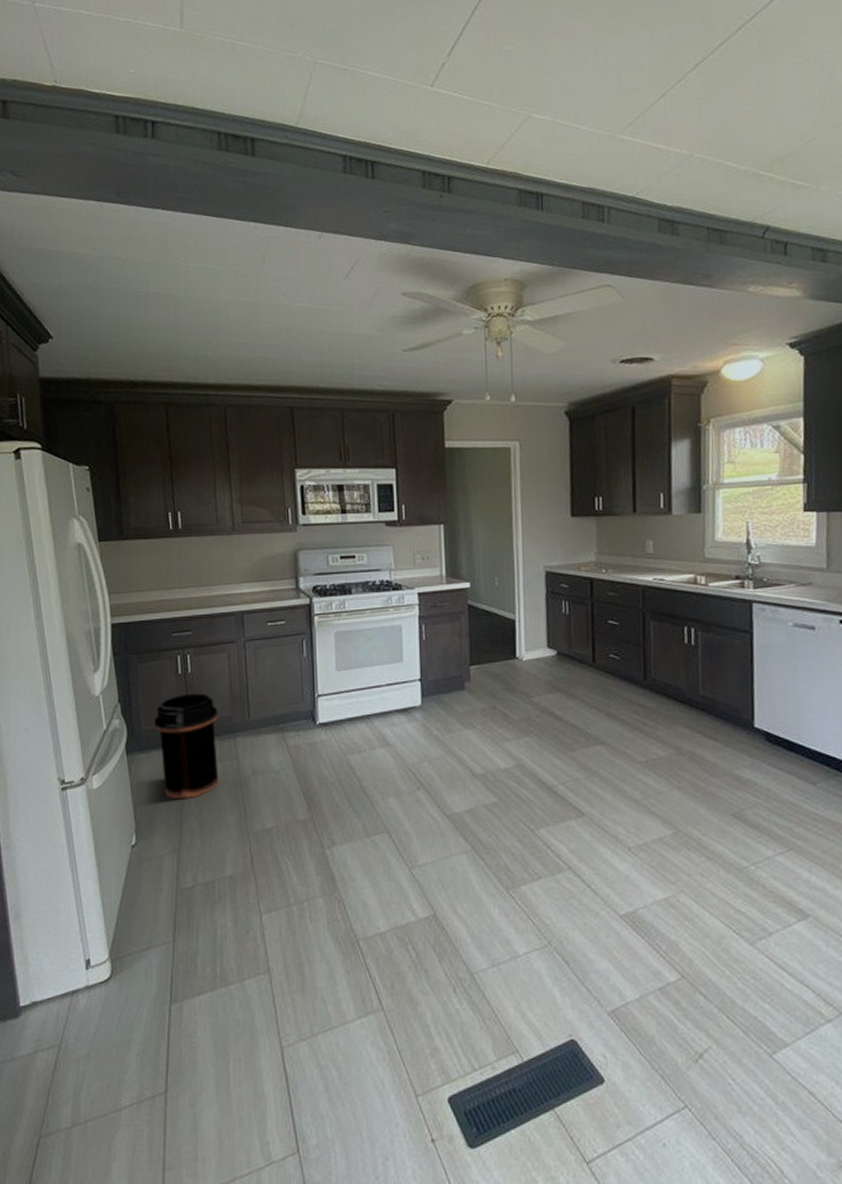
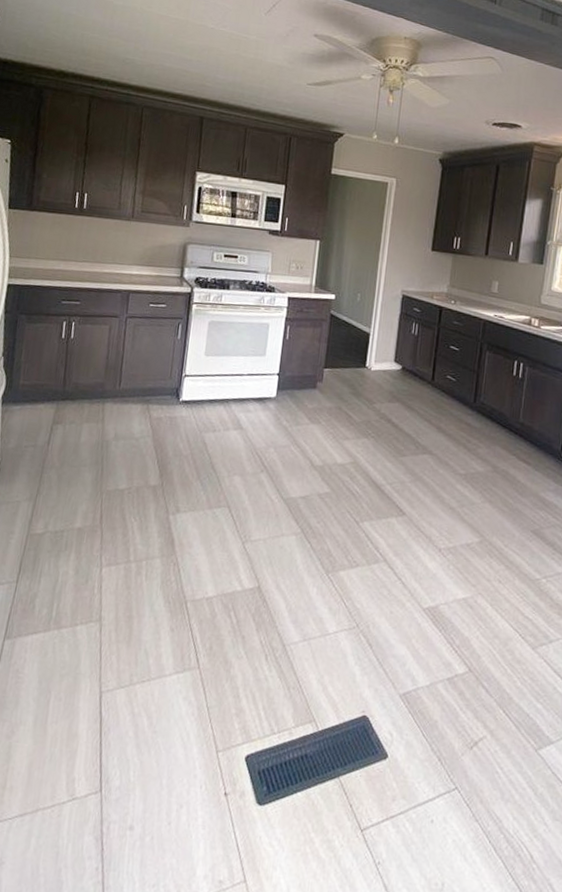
trash can: present [153,693,219,800] -> none [31,357,93,452]

